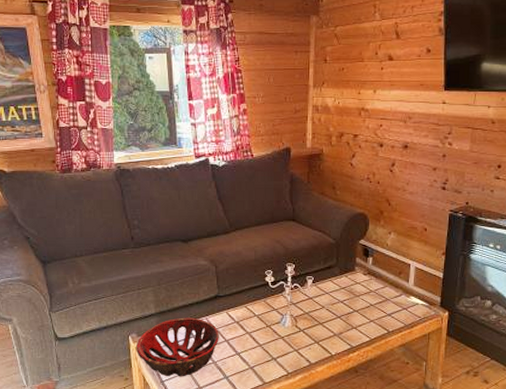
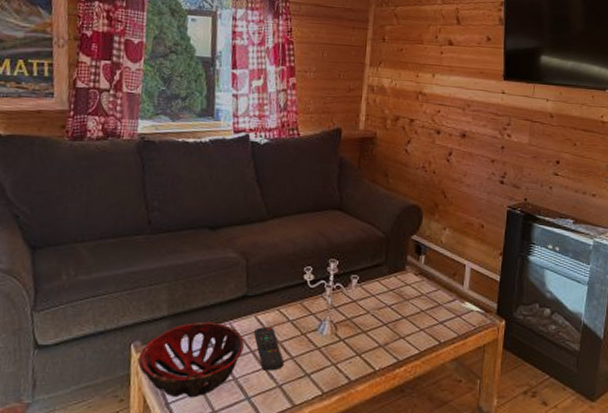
remote control: none [227,320,253,356] -> present [254,326,284,371]

